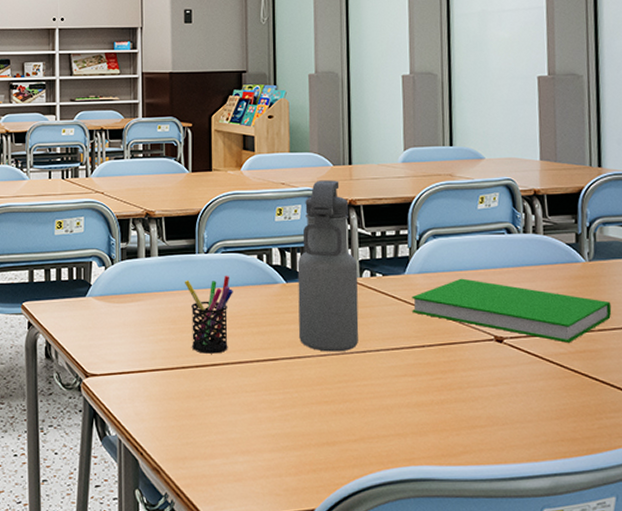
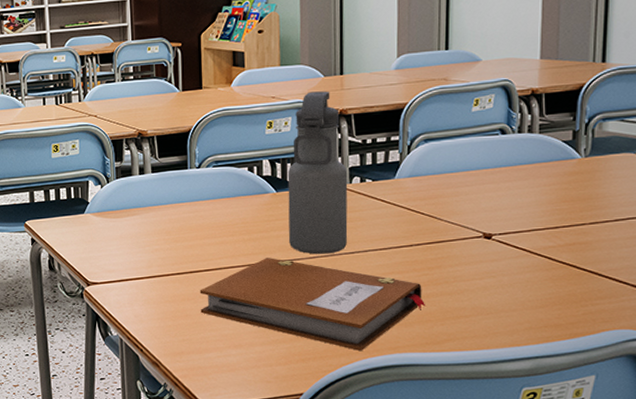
pen holder: present [184,275,233,354] -> none [177,187,225,260]
notebook: none [205,353,440,463] -> present [199,258,425,352]
book: present [412,278,612,343] -> none [401,180,605,237]

